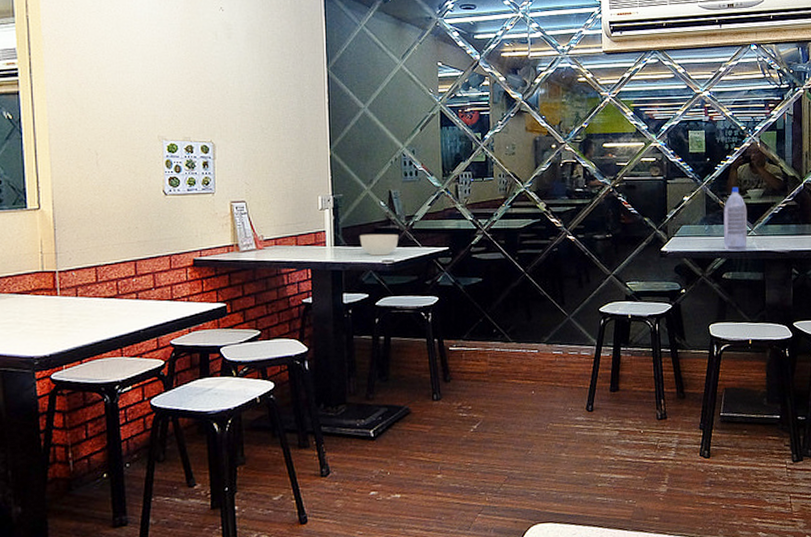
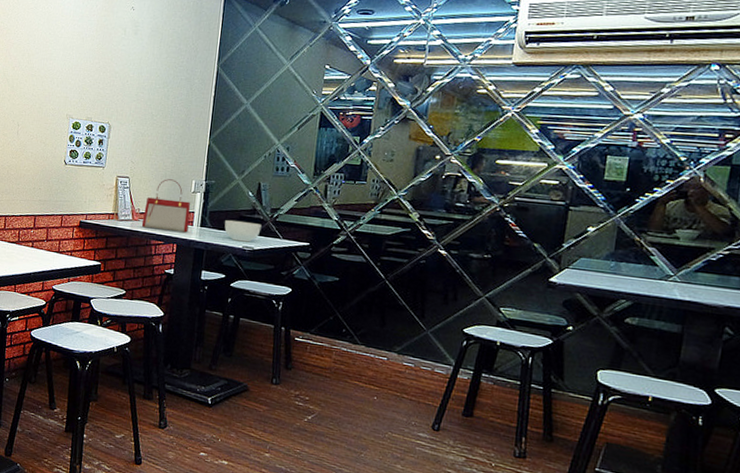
handbag: none [267,198,321,256] -> present [141,179,191,233]
water bottle: present [723,187,748,252] -> none [632,223,673,297]

